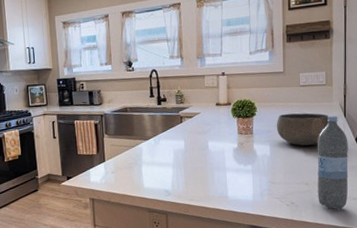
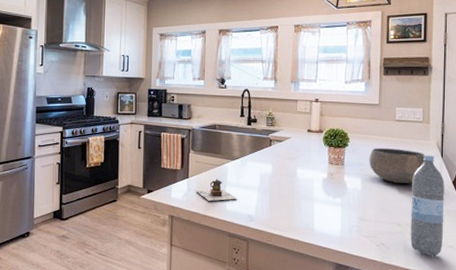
teapot: none [113,159,154,181] -> present [195,178,237,201]

